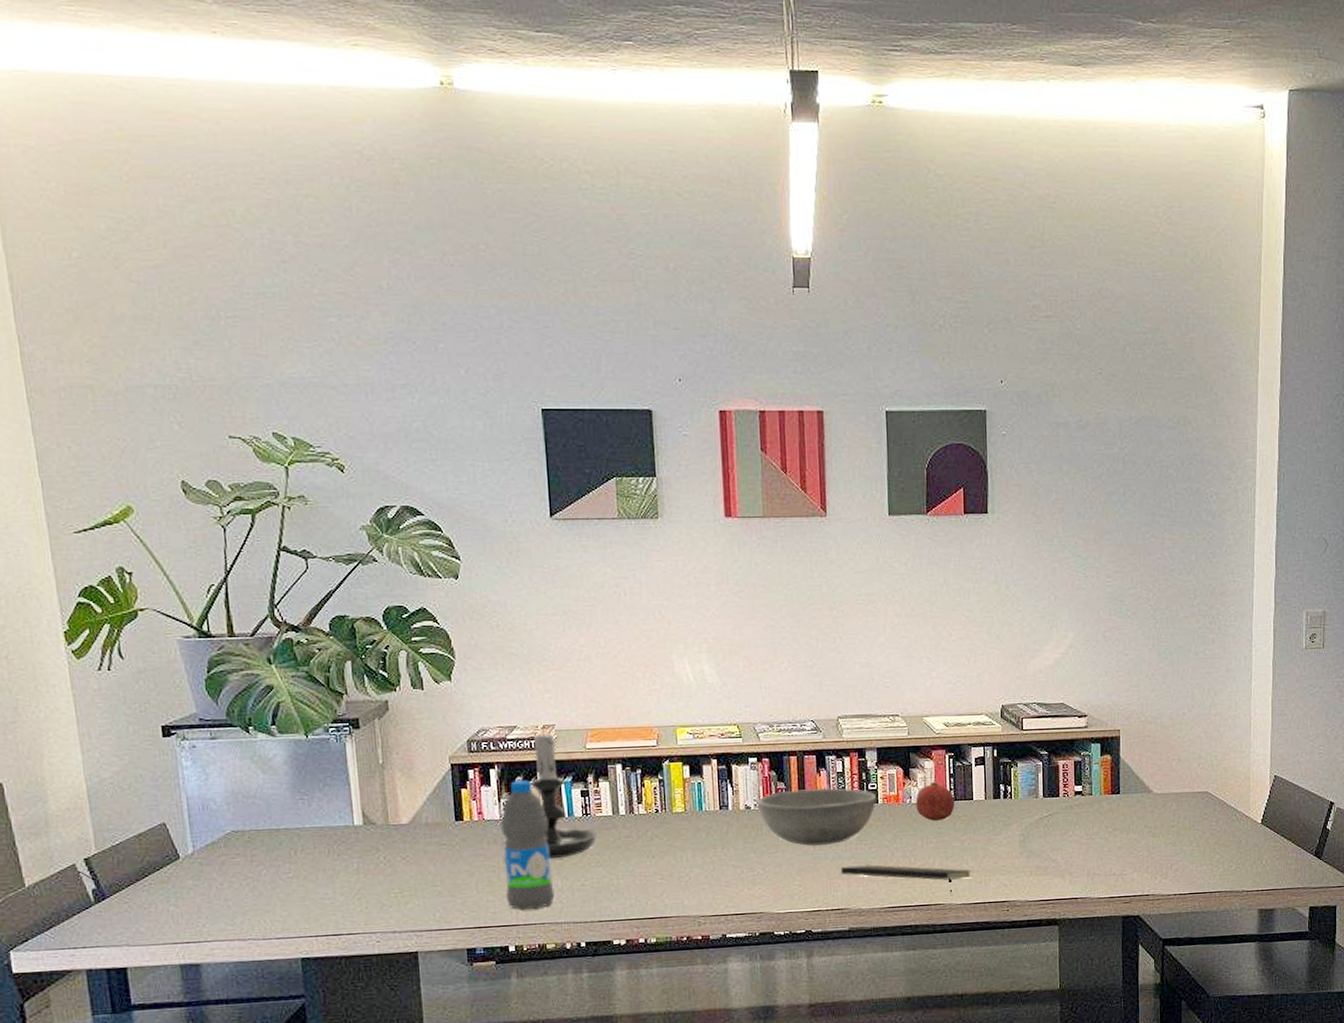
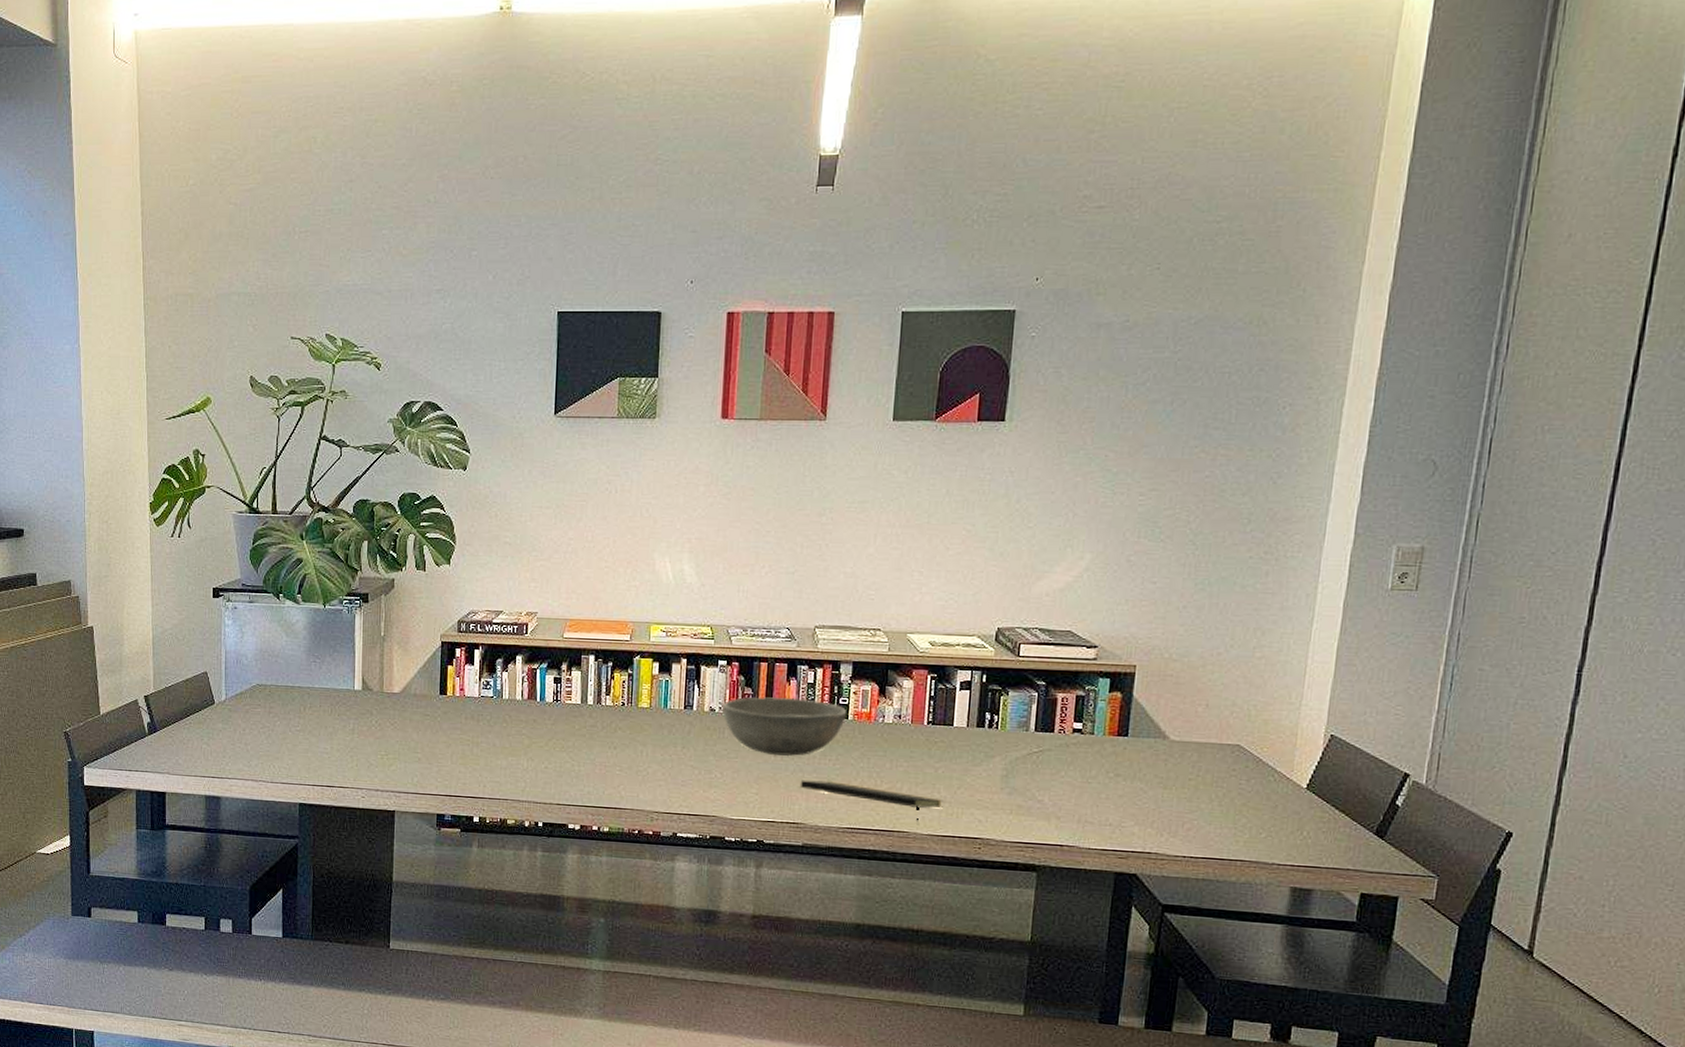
water bottle: present [500,780,555,911] -> none [477,662,521,786]
candle holder: present [503,726,597,859] -> none [479,613,564,740]
fruit: present [916,782,955,821] -> none [888,703,933,744]

